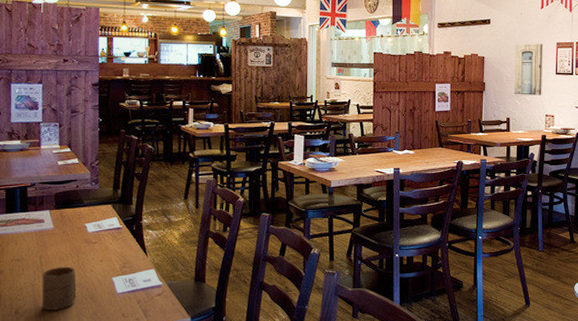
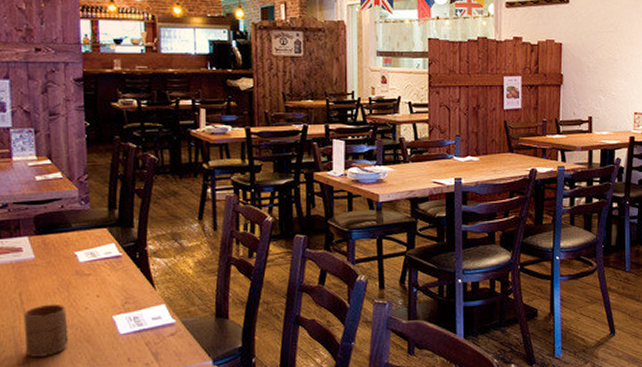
wall art: present [514,44,543,95] -> none [597,27,632,89]

